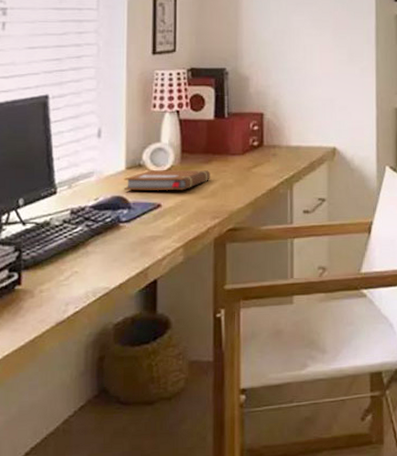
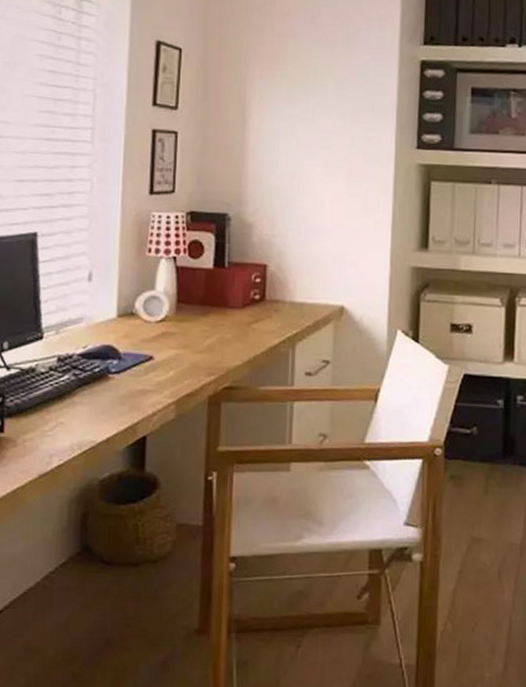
notebook: present [123,169,210,191] -> none [114,320,207,343]

